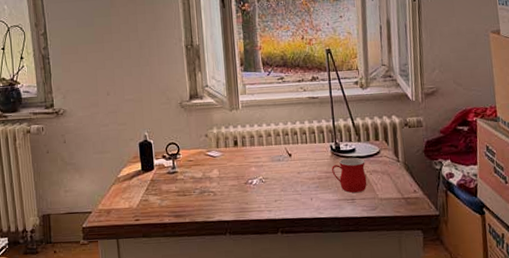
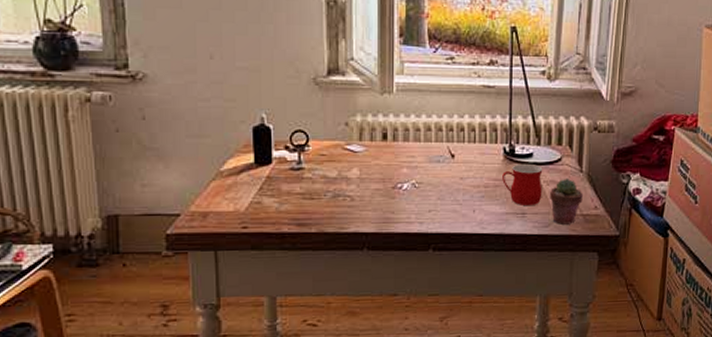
potted succulent: none [373,167,403,207] -> present [549,178,583,225]

